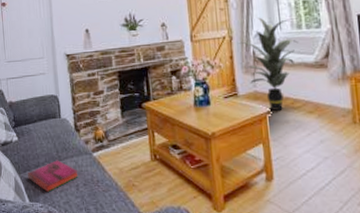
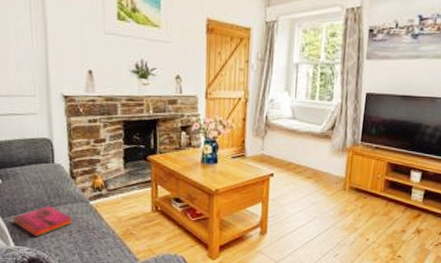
indoor plant: present [238,17,298,111] -> none [253,83,309,174]

